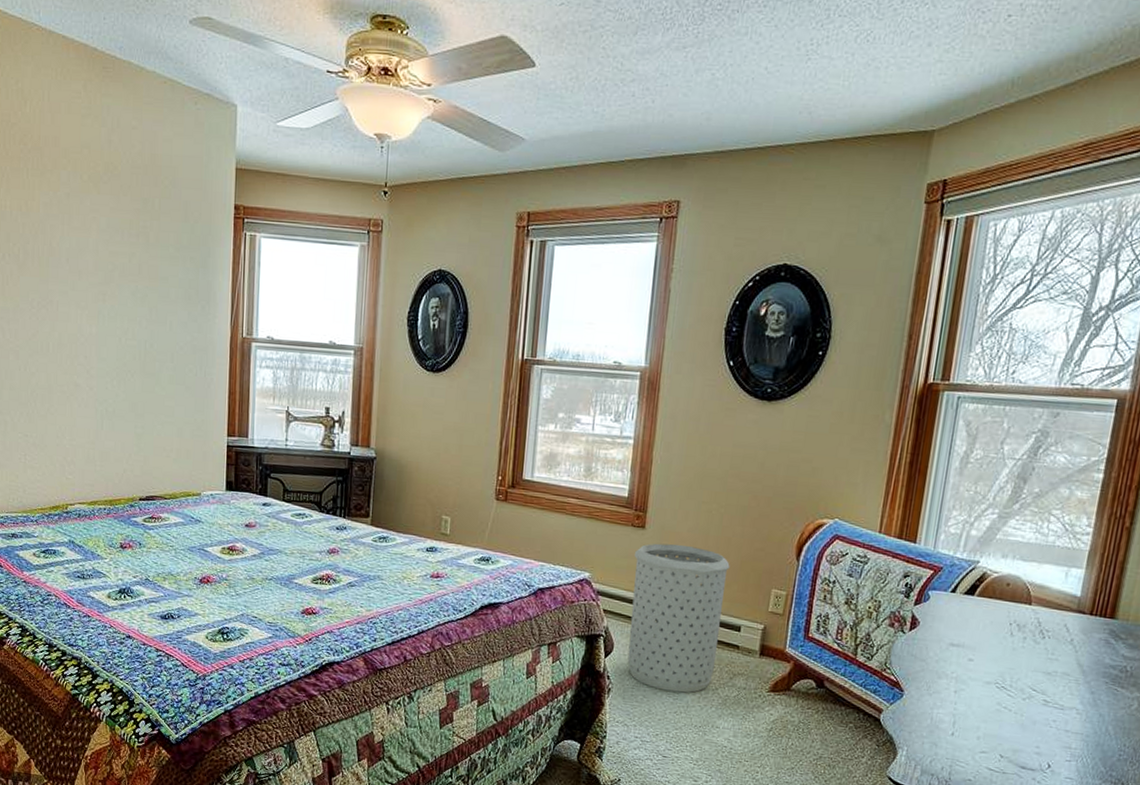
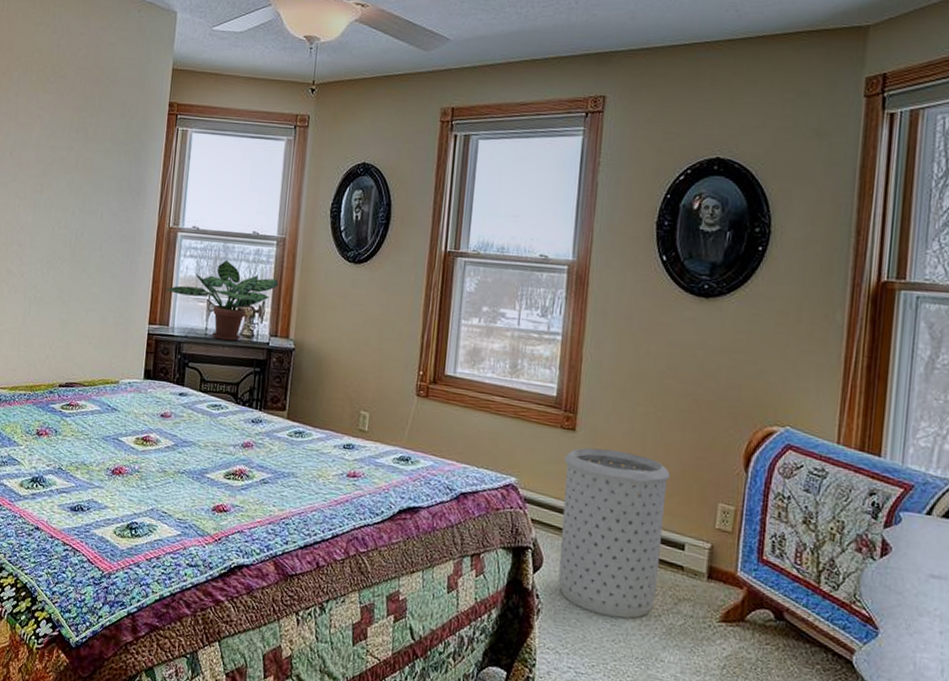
potted plant: none [241,370,357,452] -> present [164,259,278,341]

